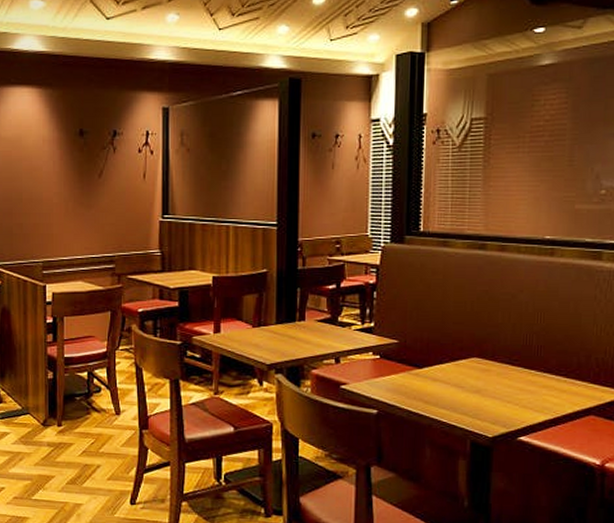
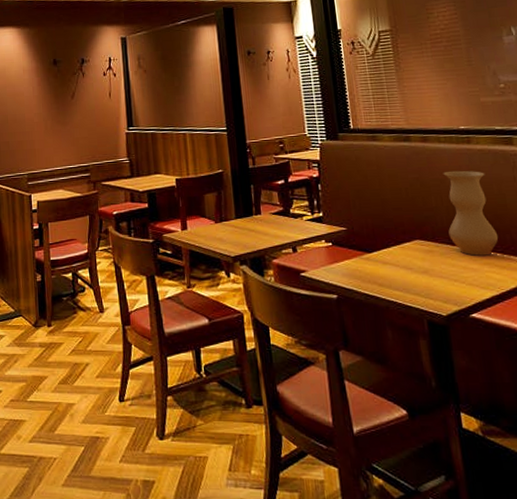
vase: none [510,285,565,378] -> present [443,170,499,256]

